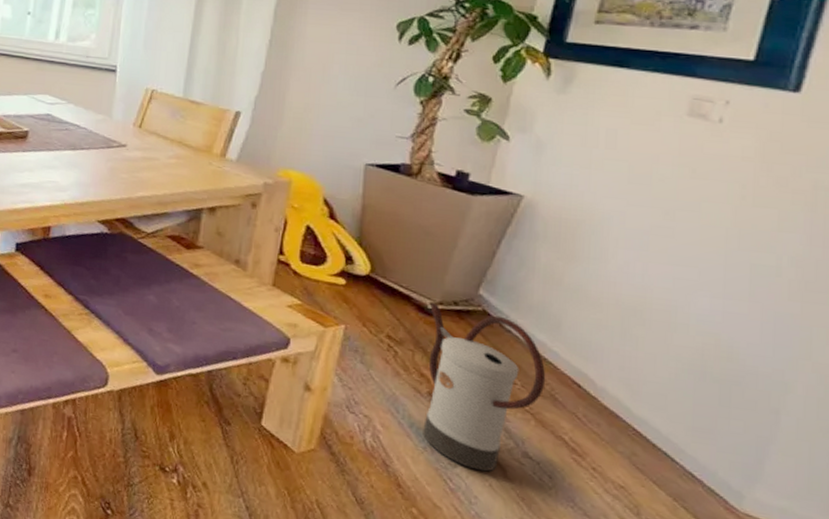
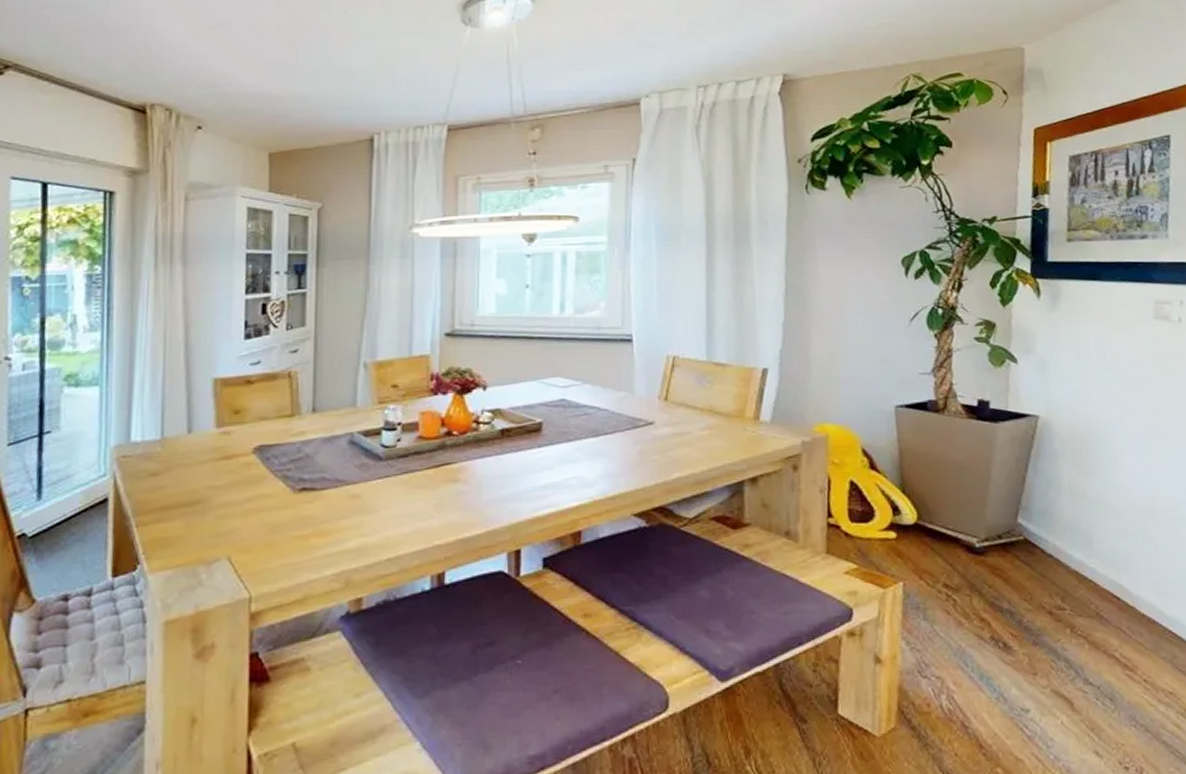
watering can: present [423,303,546,472] -> none [977,541,1090,710]

